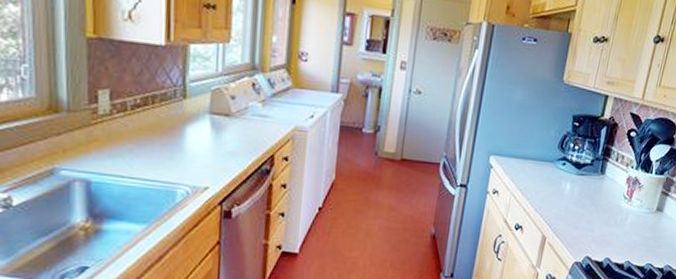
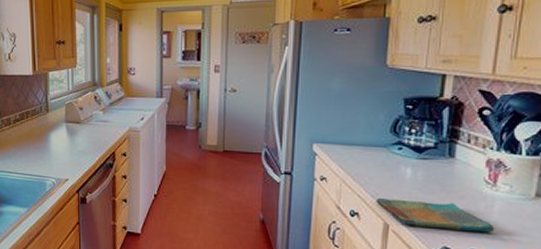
dish towel: none [538,212,625,243] -> present [376,198,495,233]

